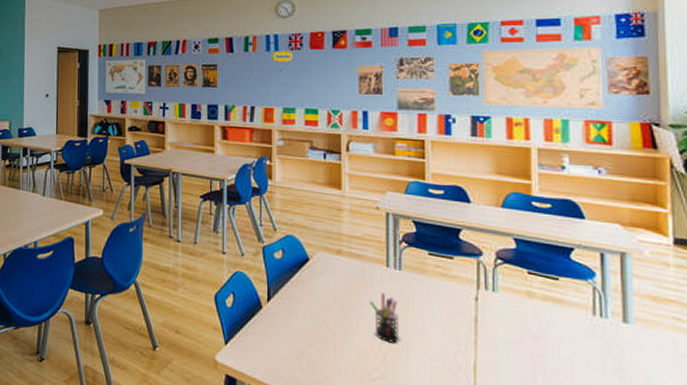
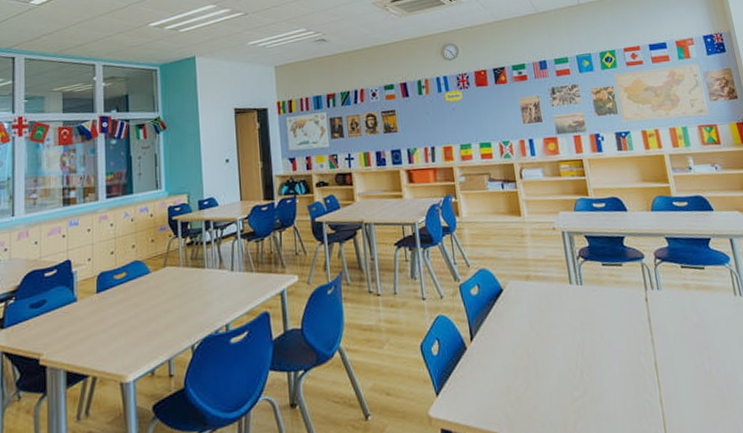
pen holder: present [370,293,399,343] -> none [561,310,591,359]

